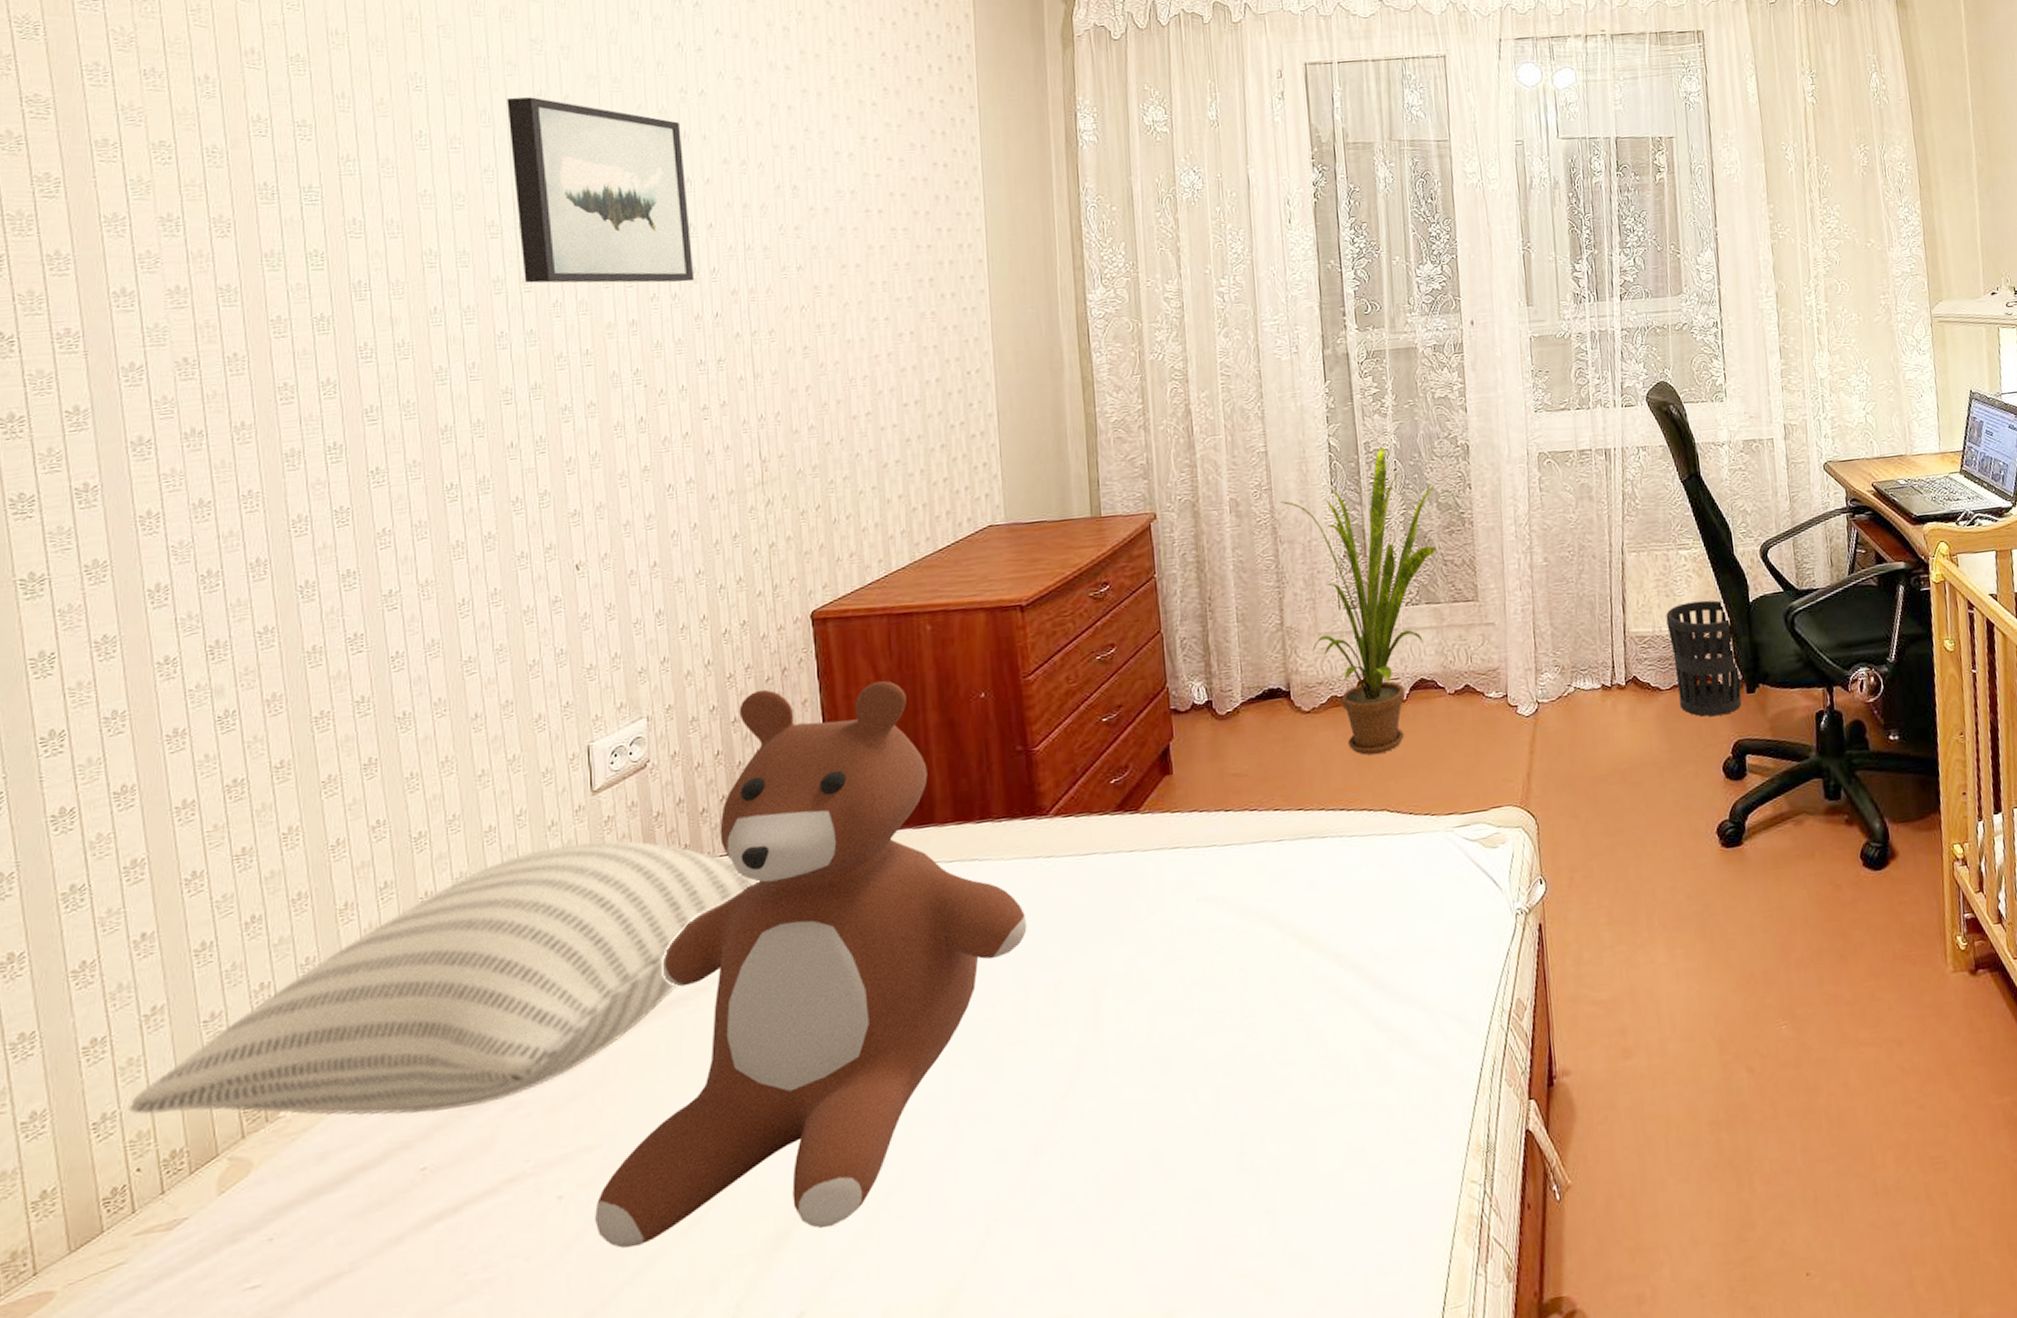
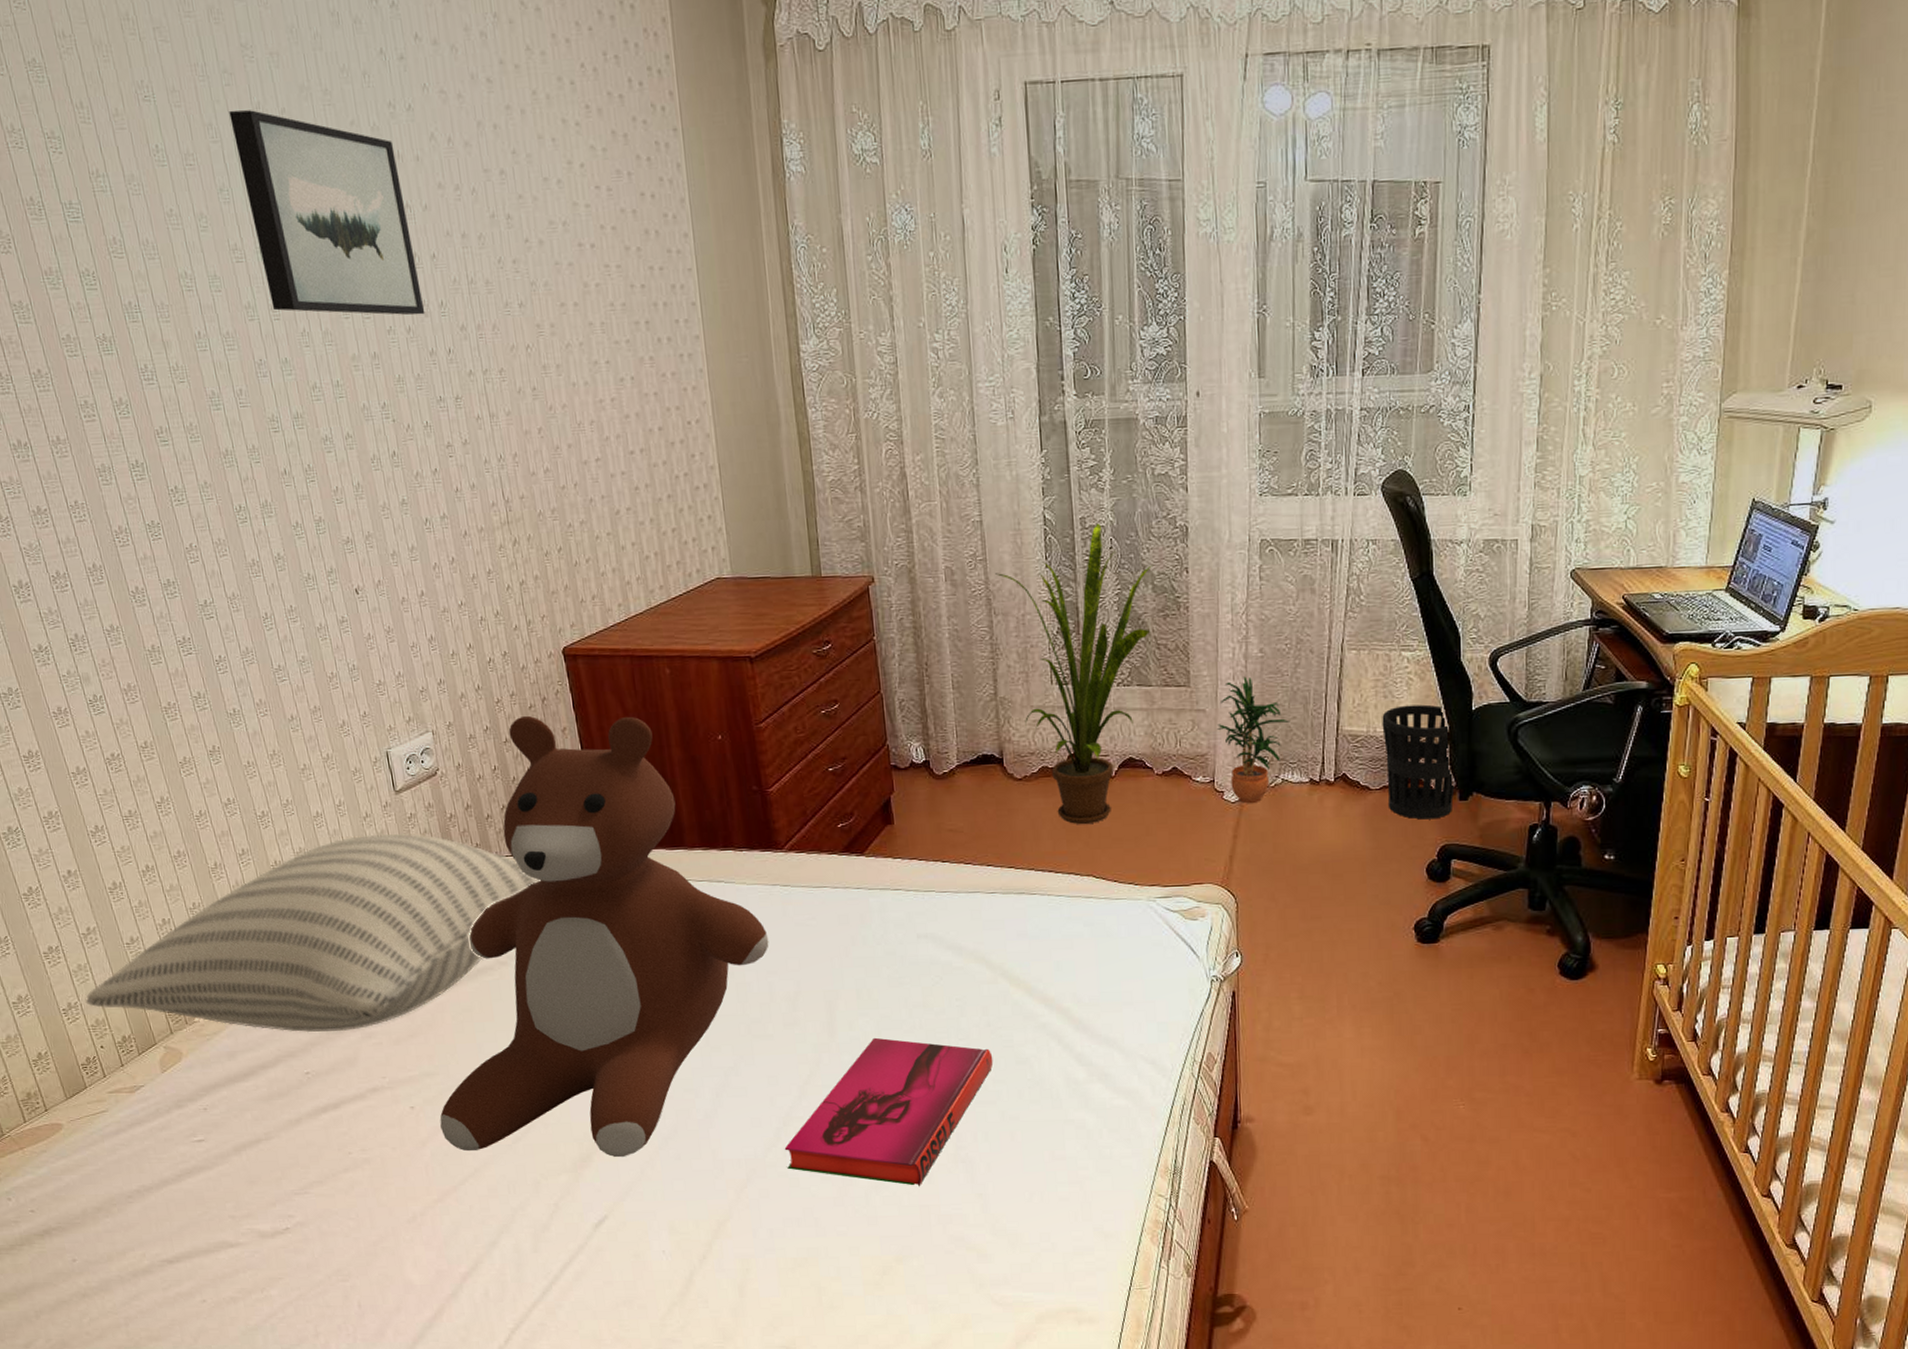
hardback book: none [1034,1025,1282,1213] -> present [784,1037,994,1186]
potted plant: none [1506,586,1579,717] -> present [1216,676,1291,804]

